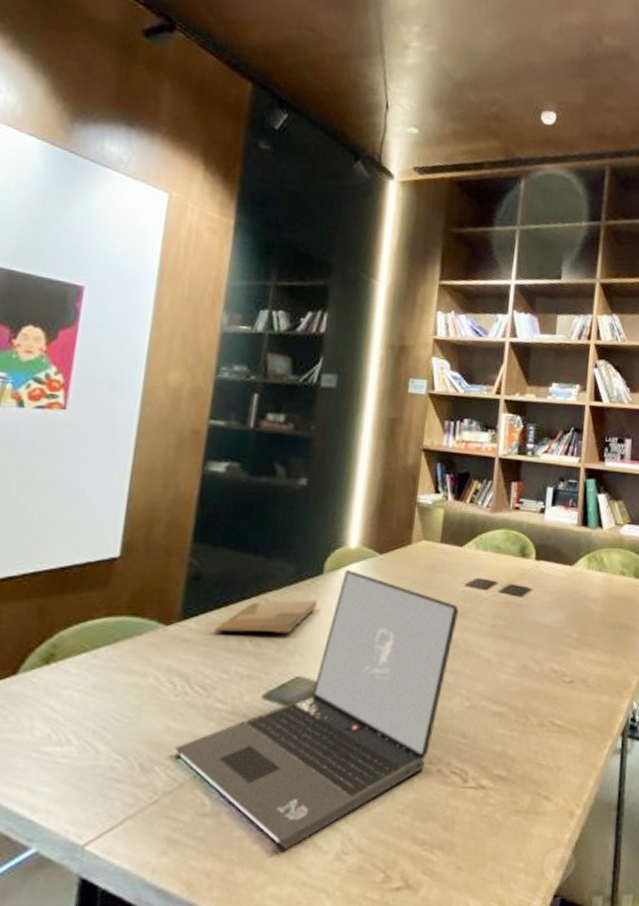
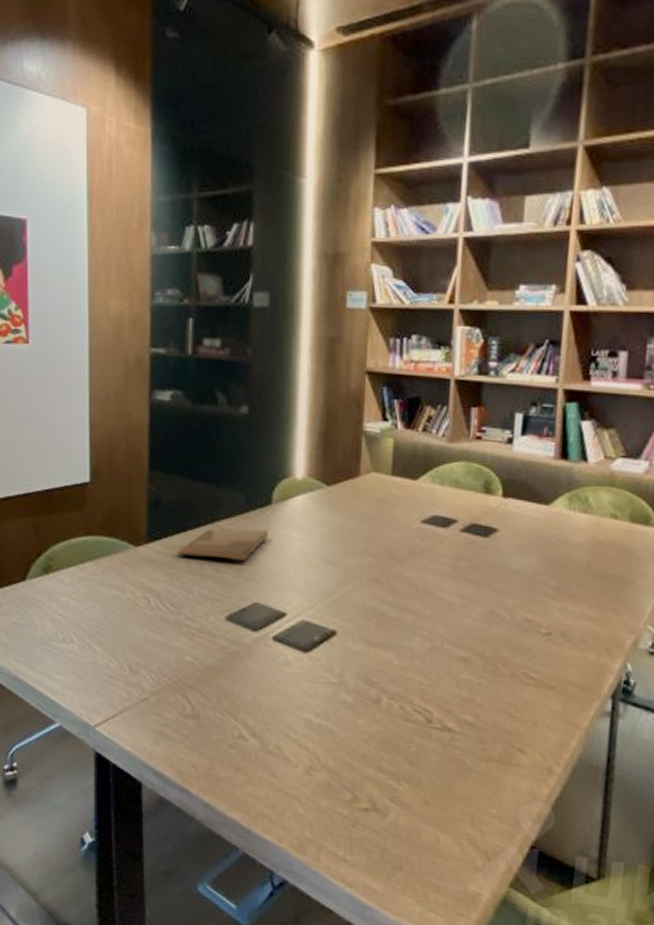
laptop: present [175,568,459,851] -> none [156,499,415,758]

